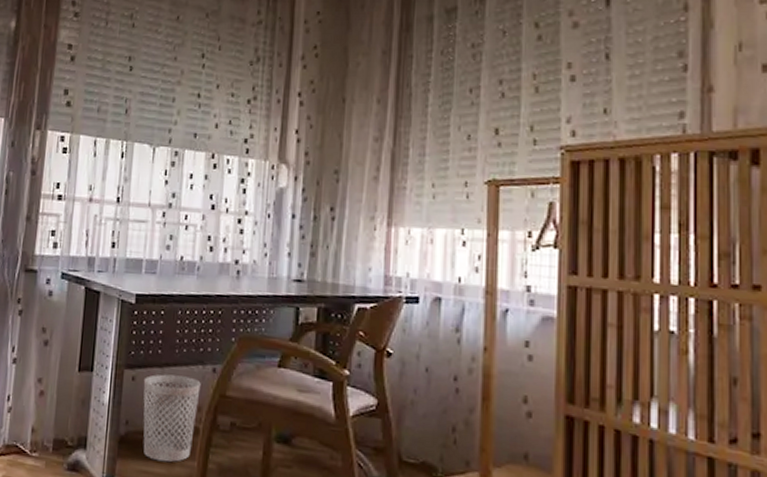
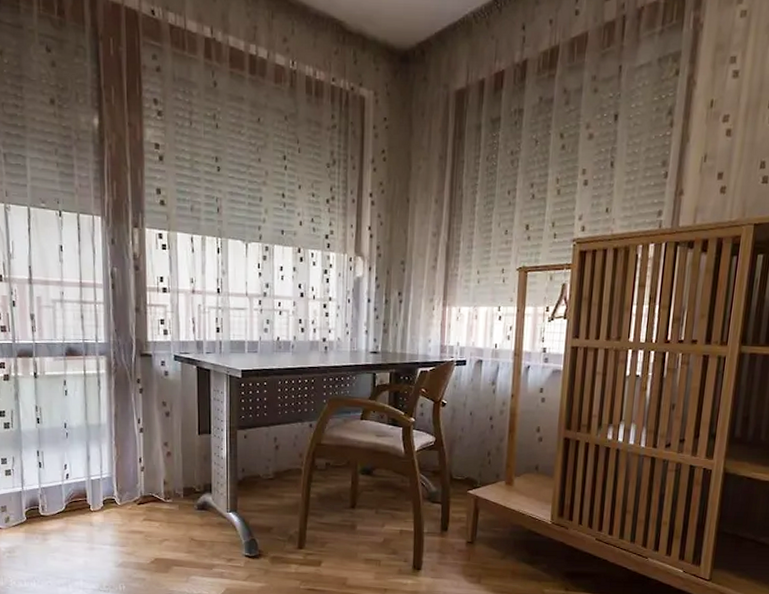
wastebasket: present [143,374,201,463] -> none [254,431,301,496]

